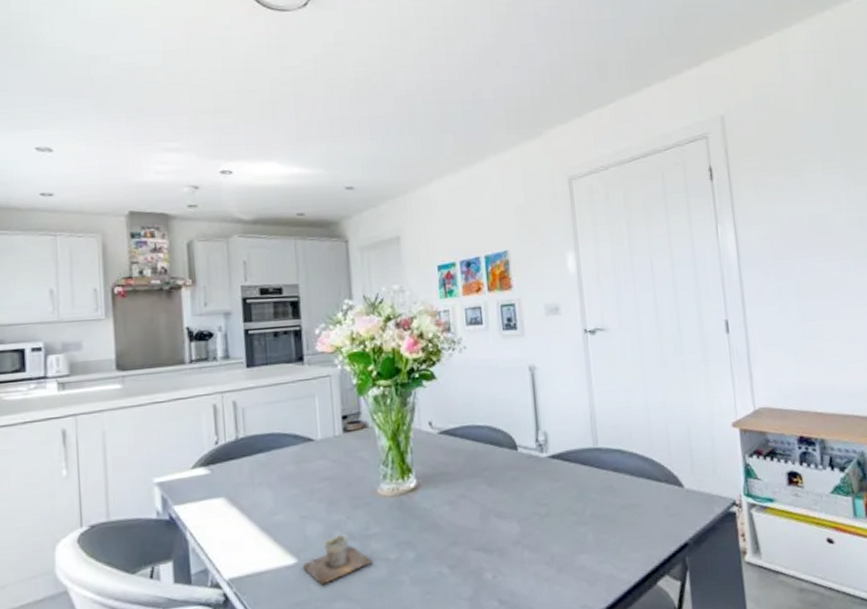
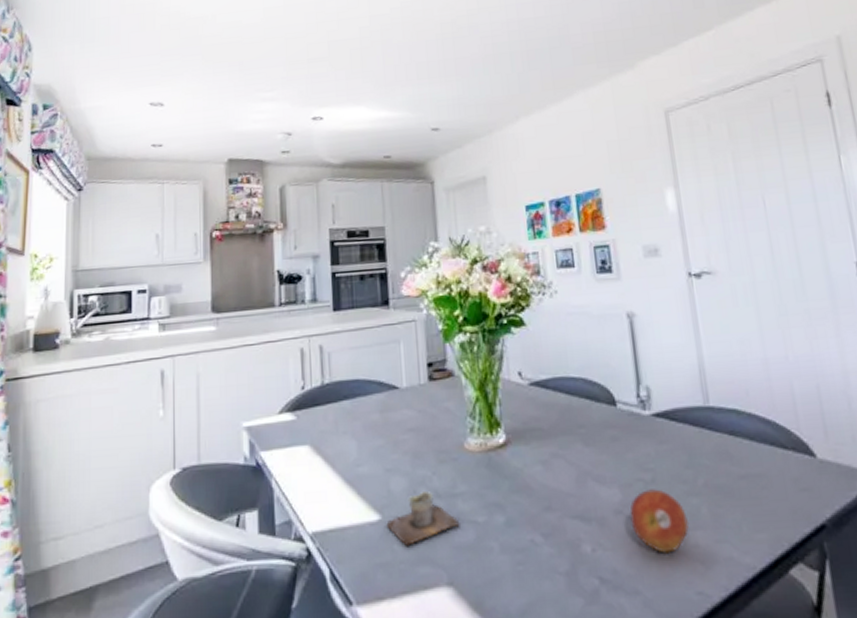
fruit: none [526,521,577,576] -> present [629,489,689,553]

